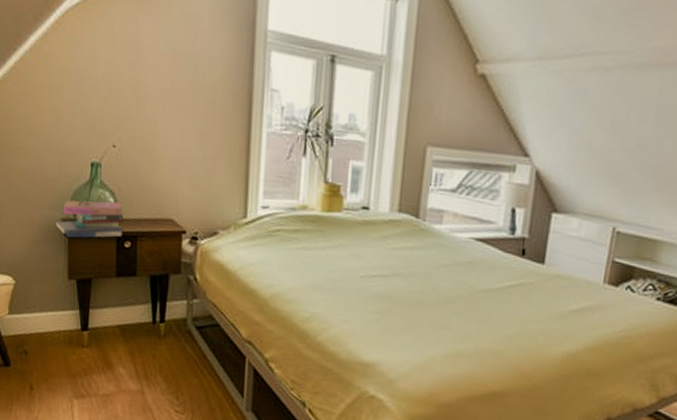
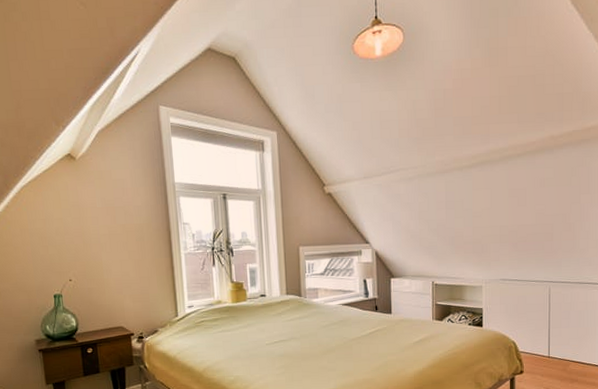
books: present [56,200,124,238] -> none [31,320,85,353]

